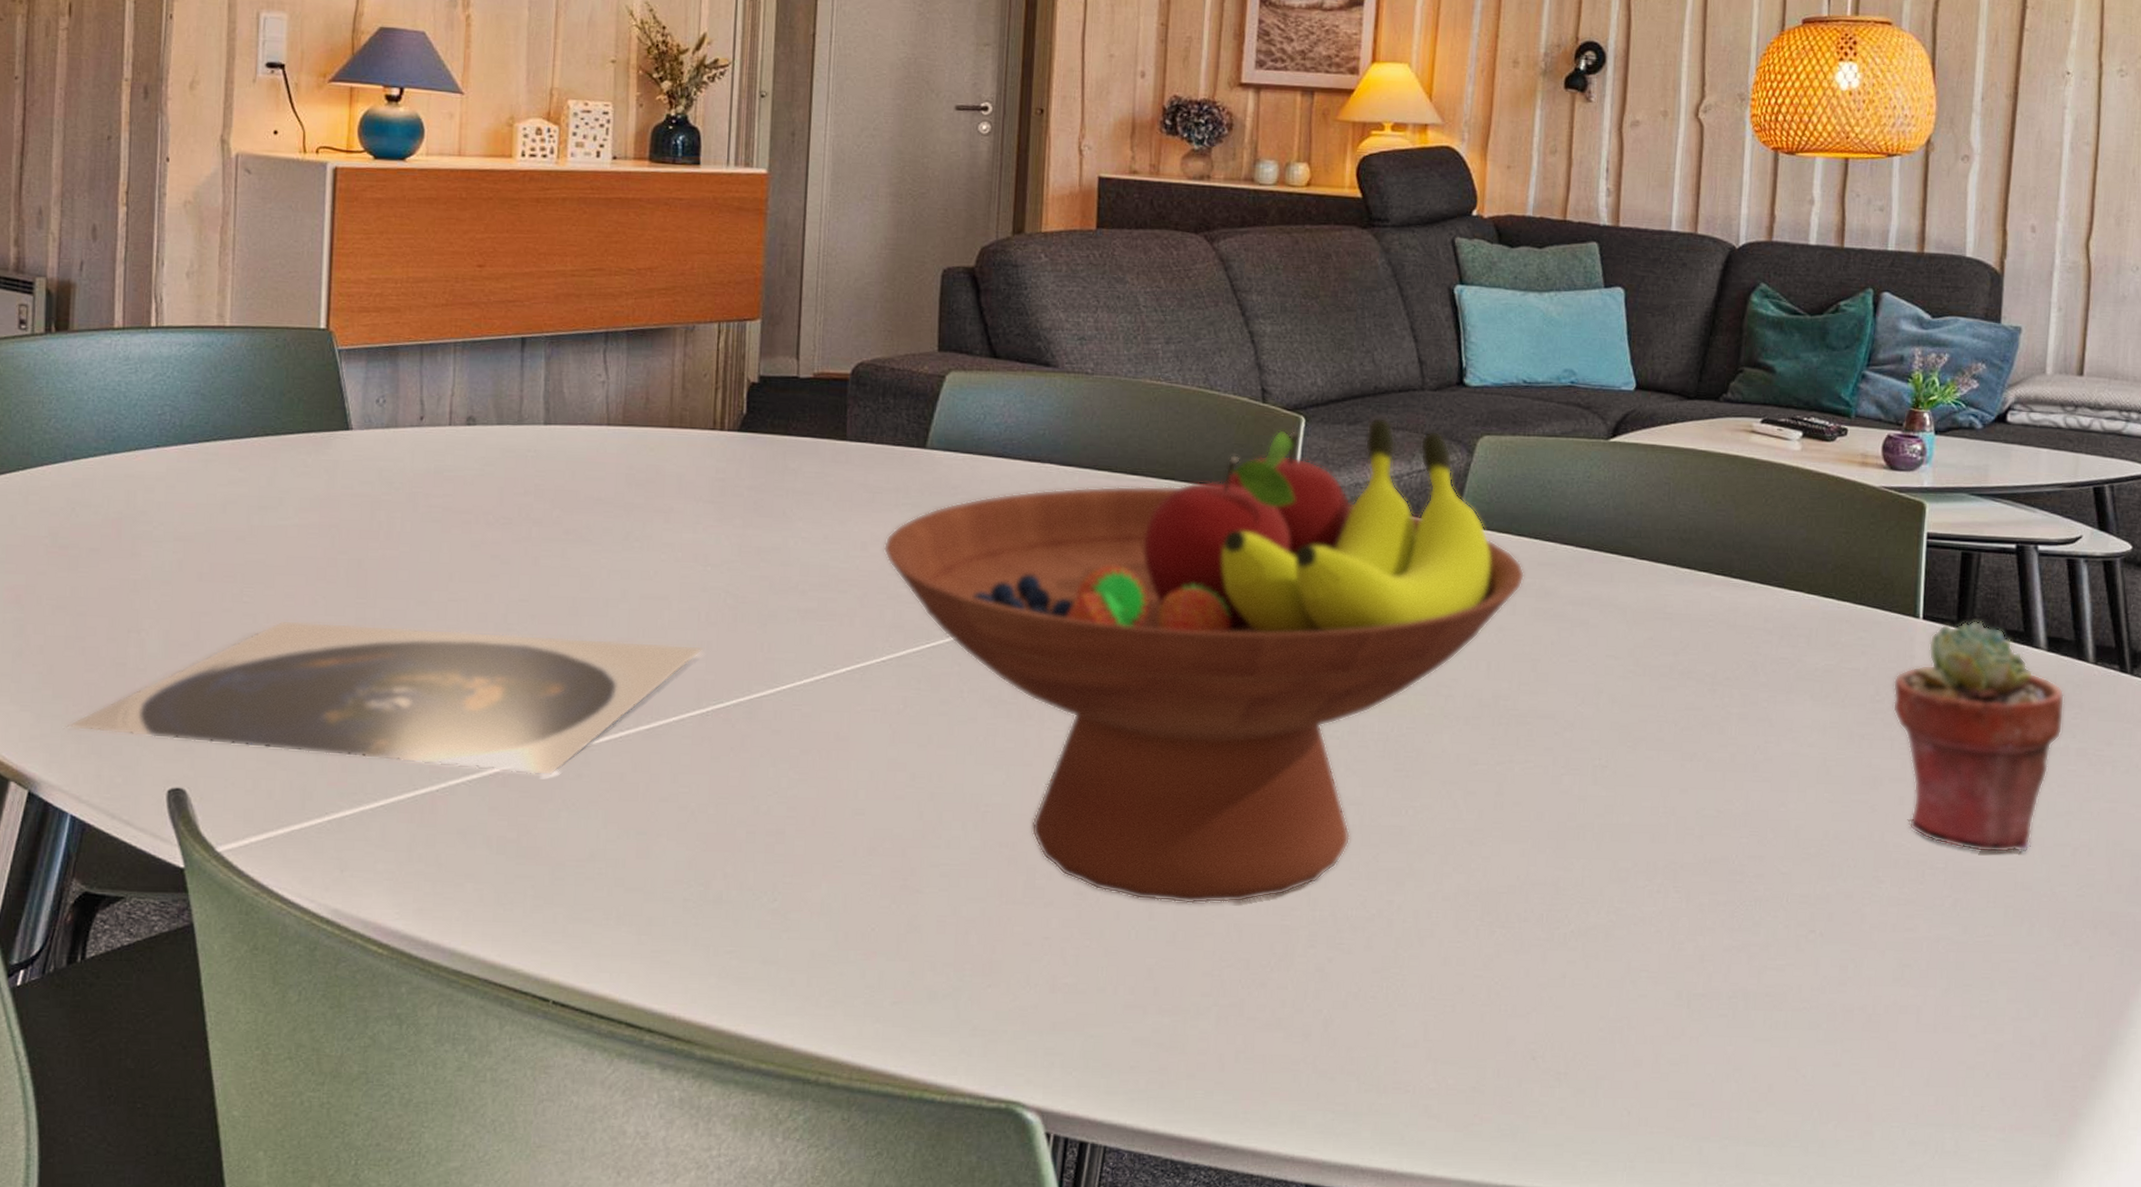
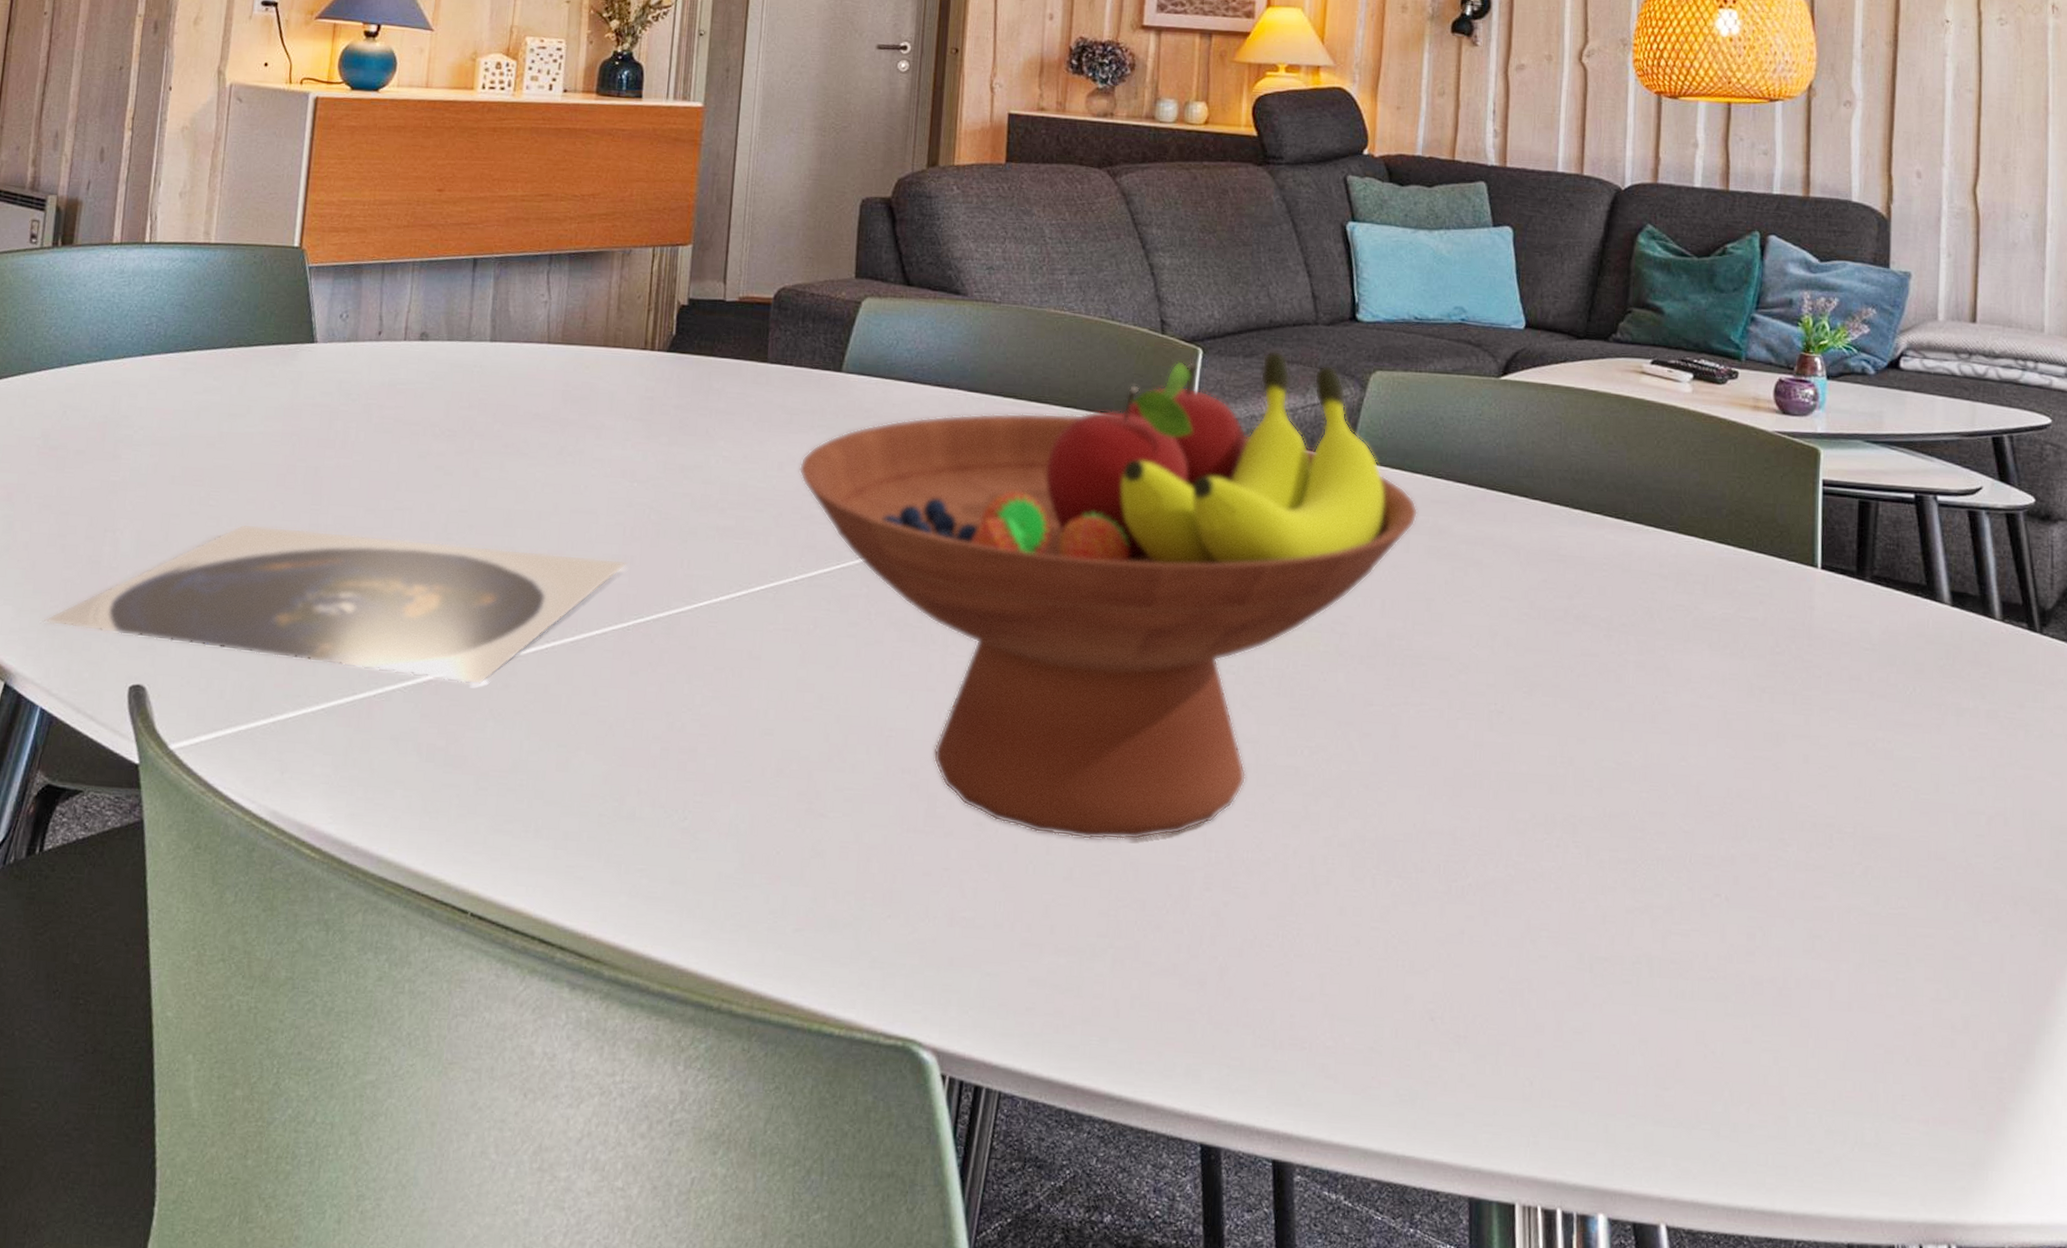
potted succulent: present [1892,620,2065,853] -> none [1793,571,1972,819]

